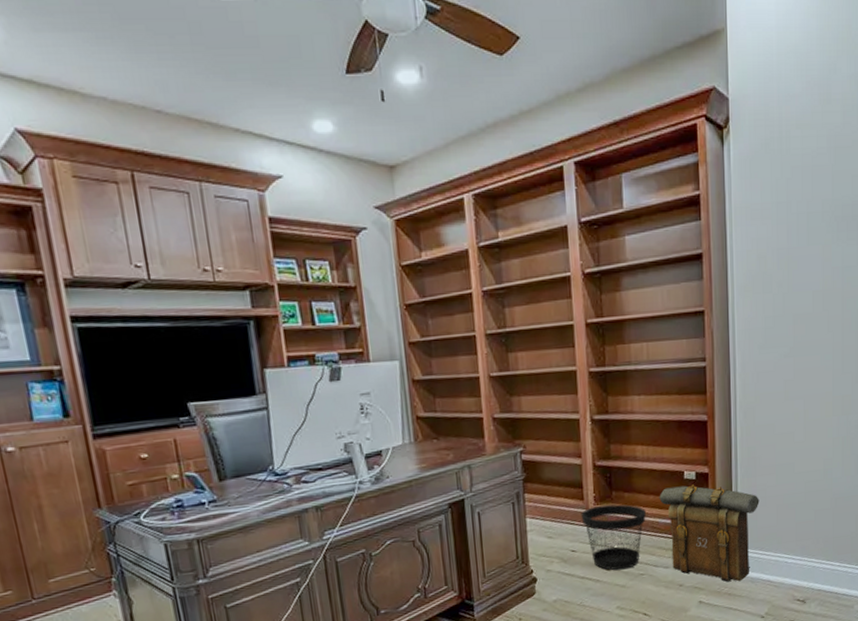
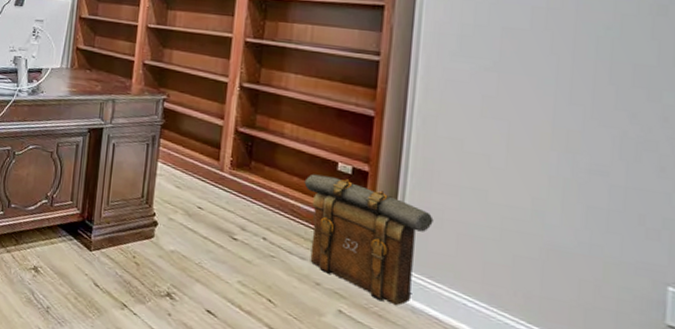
wastebasket: present [580,504,647,571] -> none [213,170,288,246]

